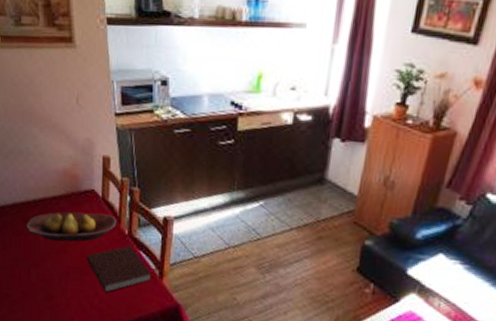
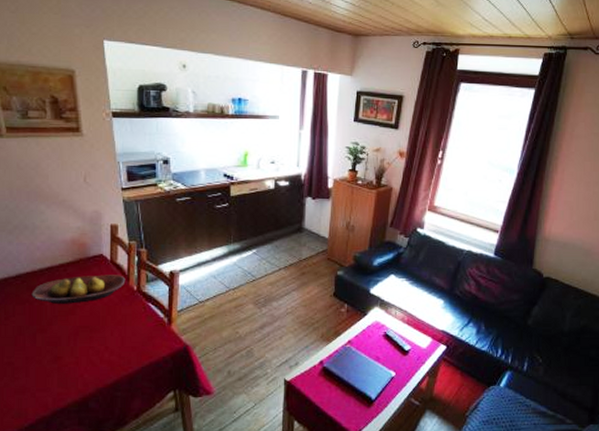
notebook: present [86,245,152,293] -> none [95,299,160,345]

